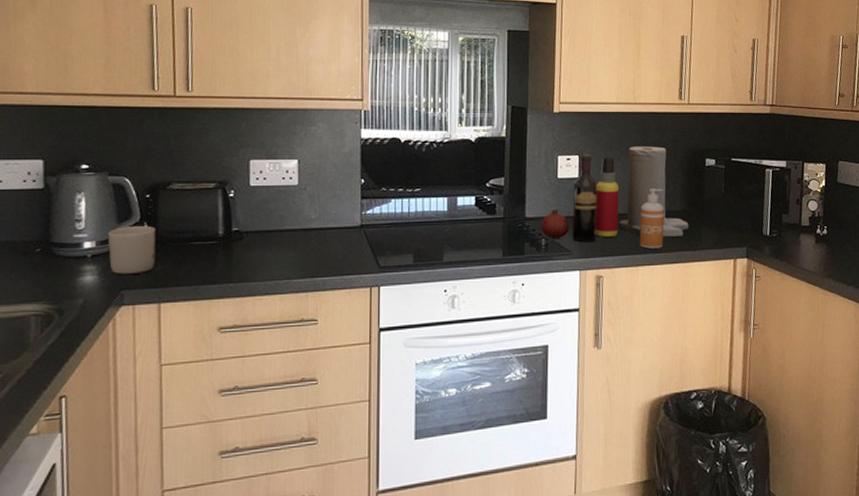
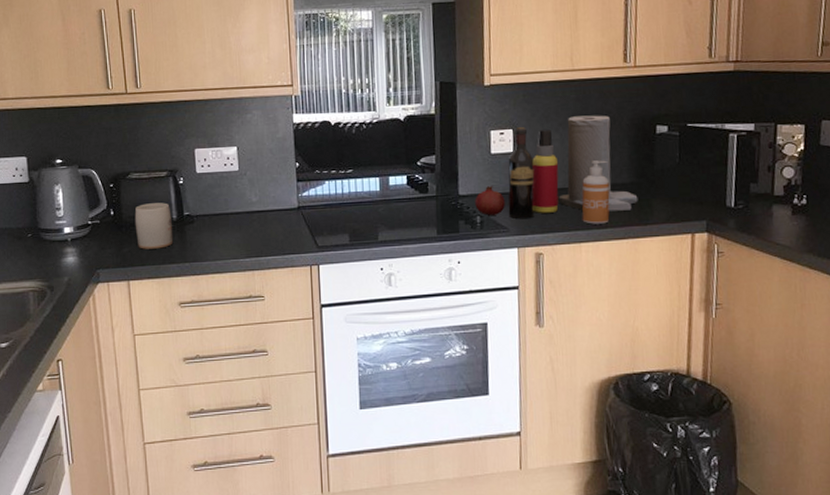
mug: present [107,225,157,276] -> none [82,212,122,257]
mug: none [172,217,218,268] -> present [134,202,174,249]

